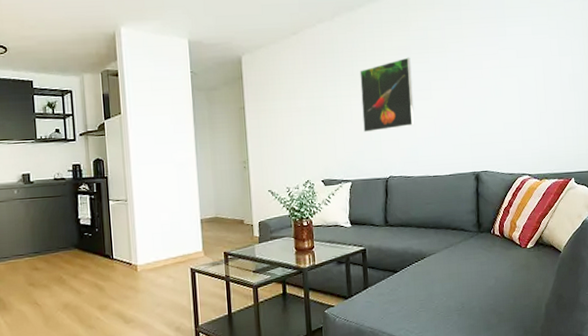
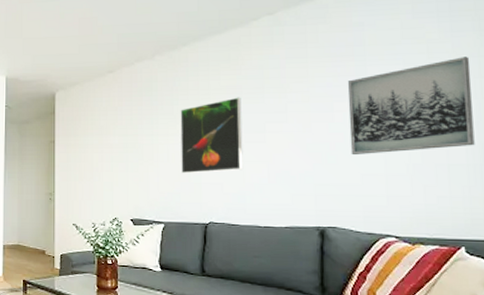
wall art: none [492,19,580,107] -> present [347,57,475,156]

